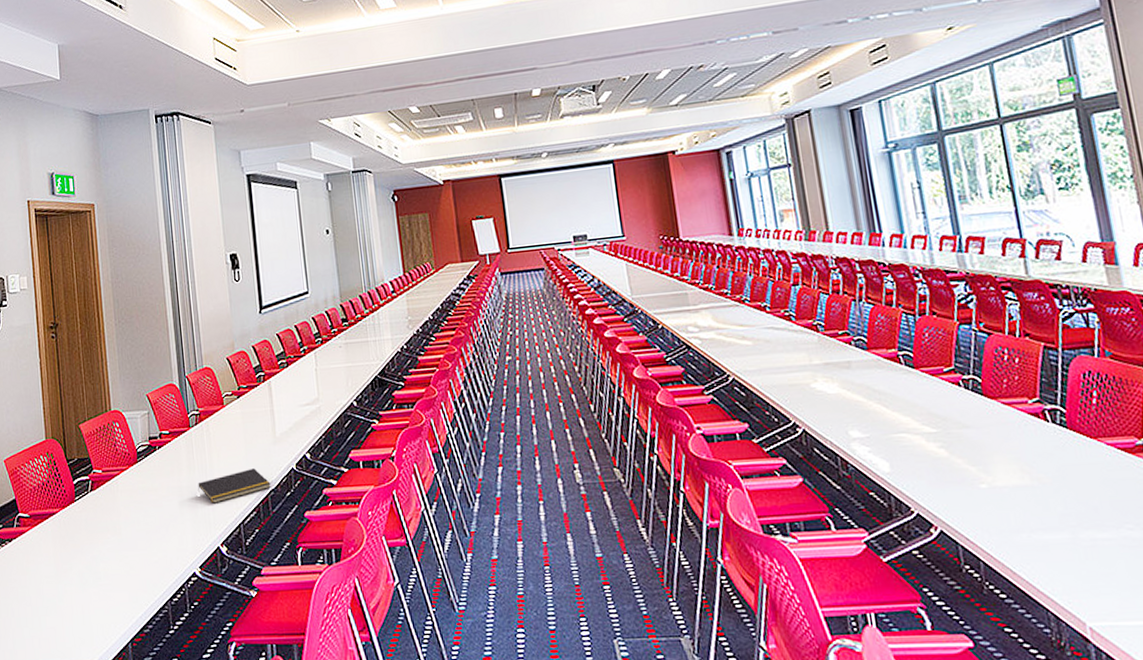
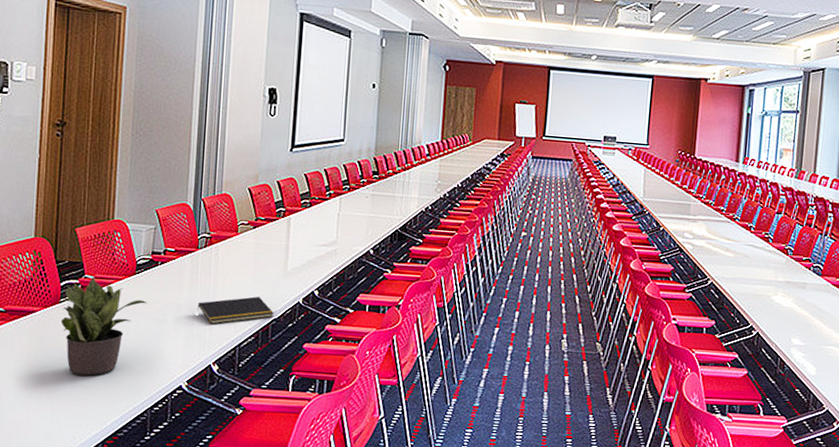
potted plant: none [74,470,152,573] -> present [58,276,147,376]

